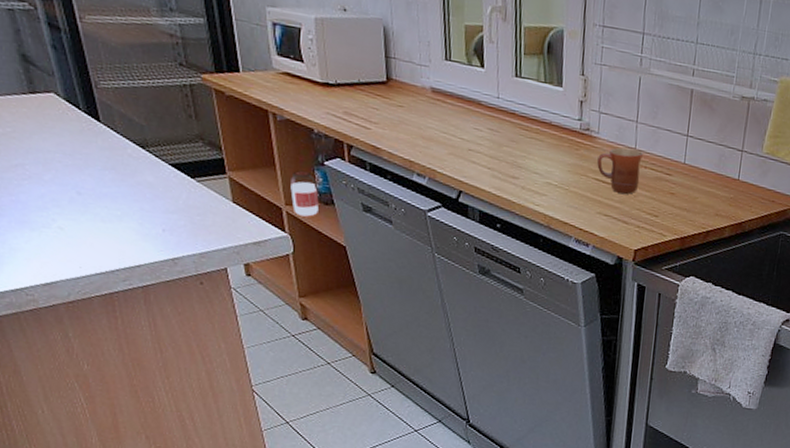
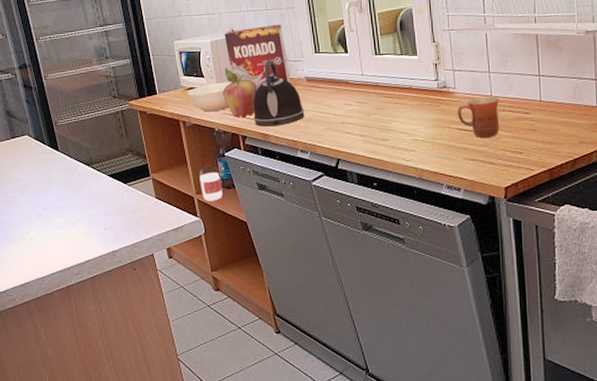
bowl: none [279,72,340,108] -> present [186,82,233,112]
fruit: none [327,55,372,123] -> present [223,68,258,118]
cereal box: none [333,9,413,92] -> present [224,24,291,89]
kettle: none [363,55,426,140] -> present [253,58,305,127]

